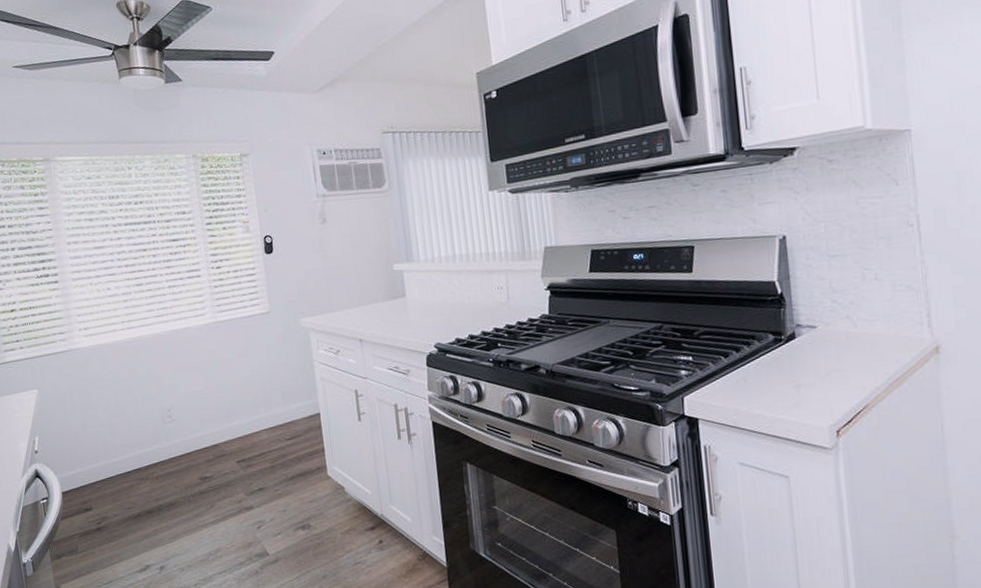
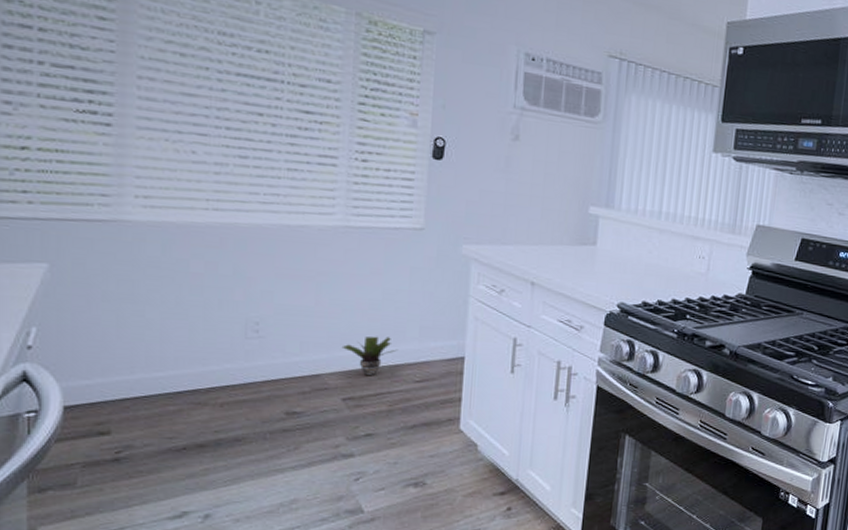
potted plant: none [229,405,270,440] -> present [341,336,399,376]

